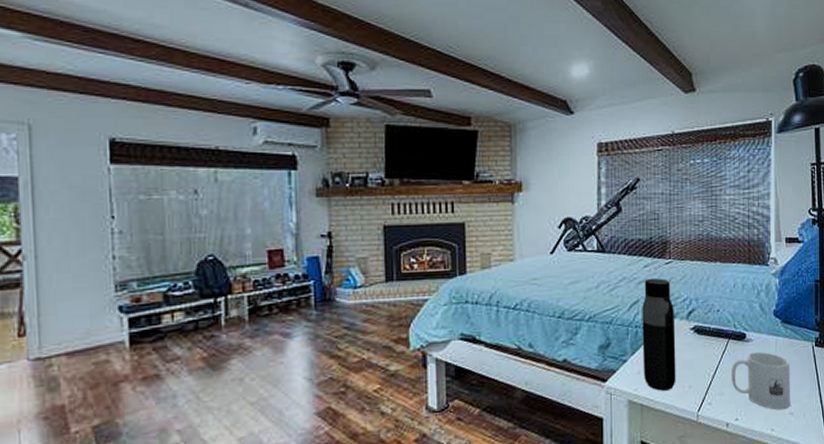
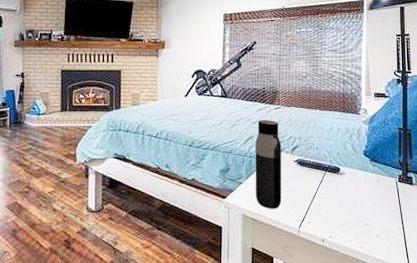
mug: present [731,351,790,410] -> none [327,183,377,232]

